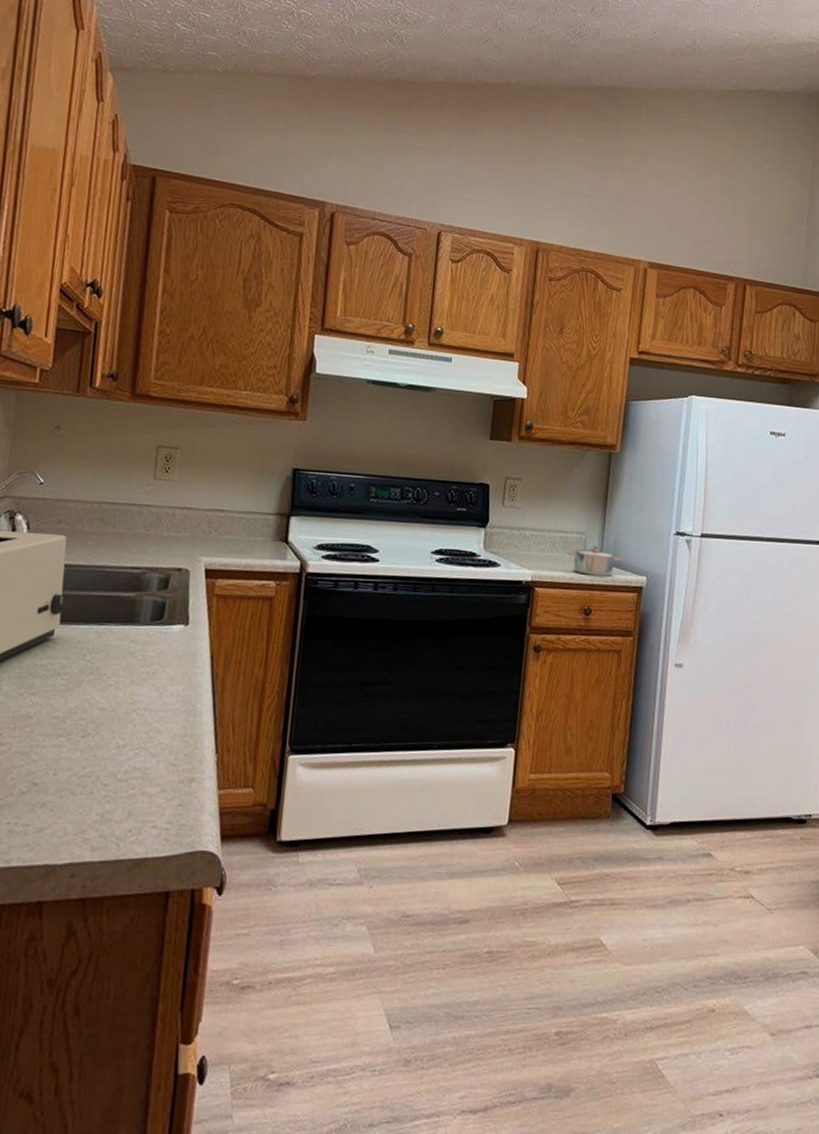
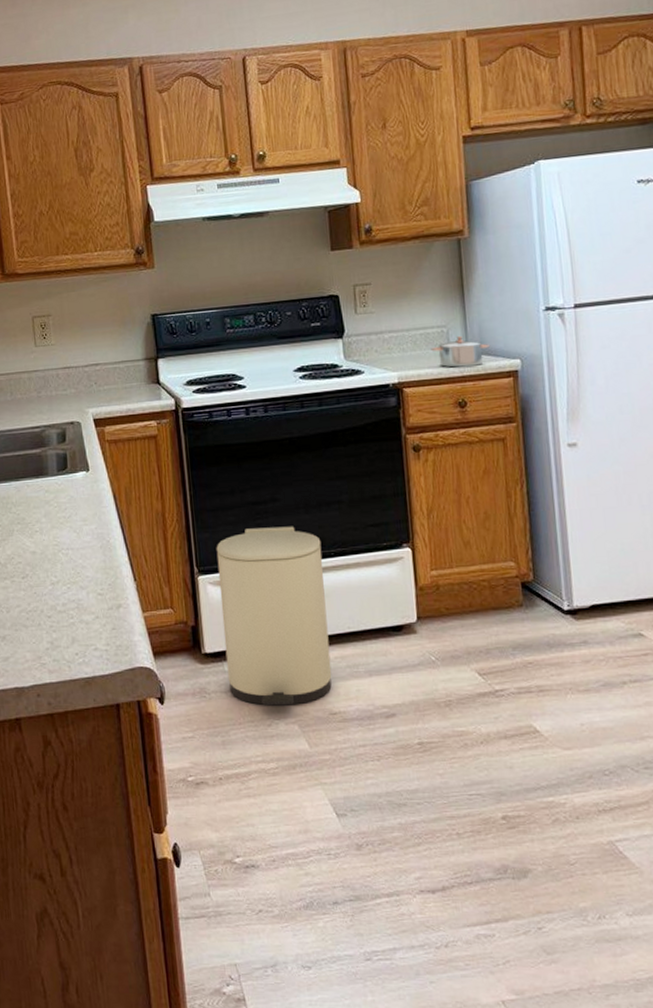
pedal bin: none [300,710,427,905] -> present [216,526,332,706]

